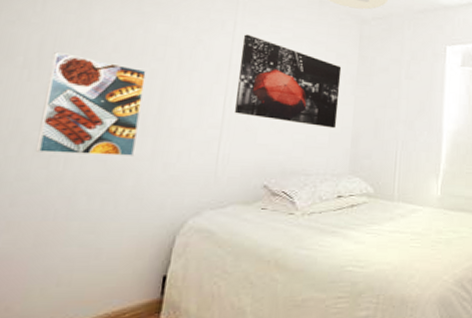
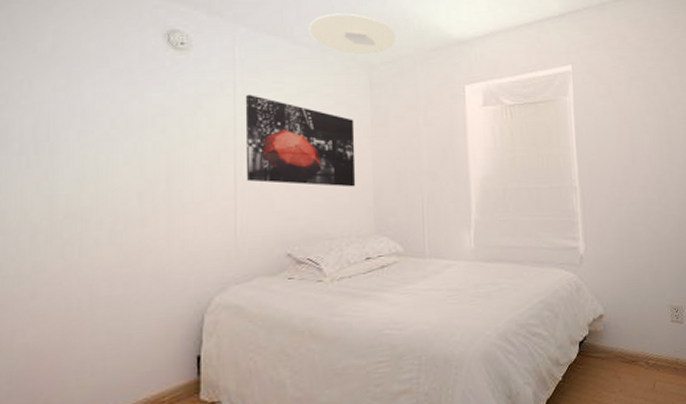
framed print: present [35,52,147,156] -> none [47,134,150,241]

